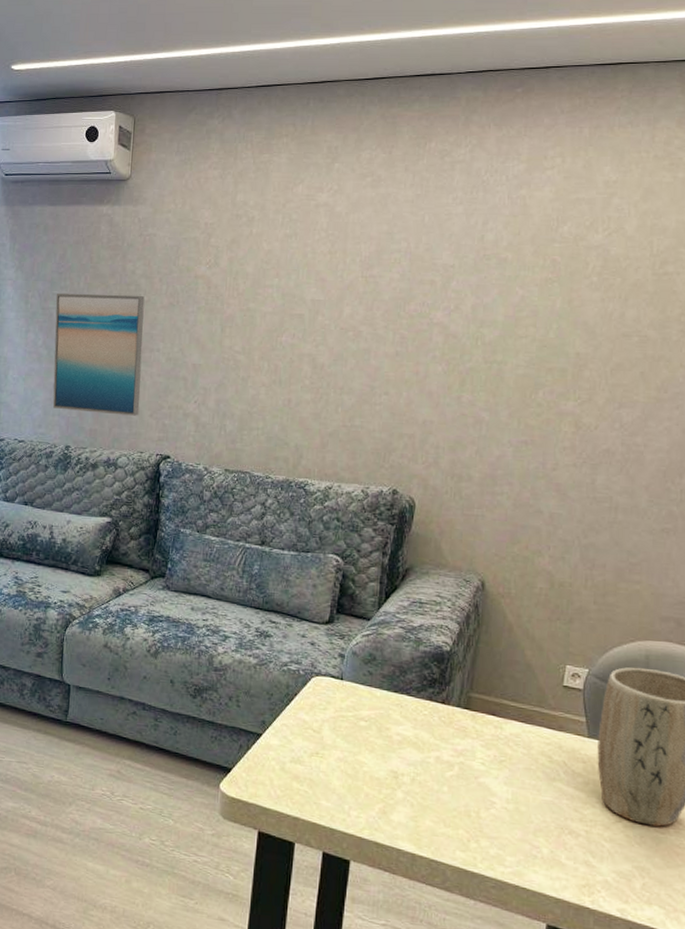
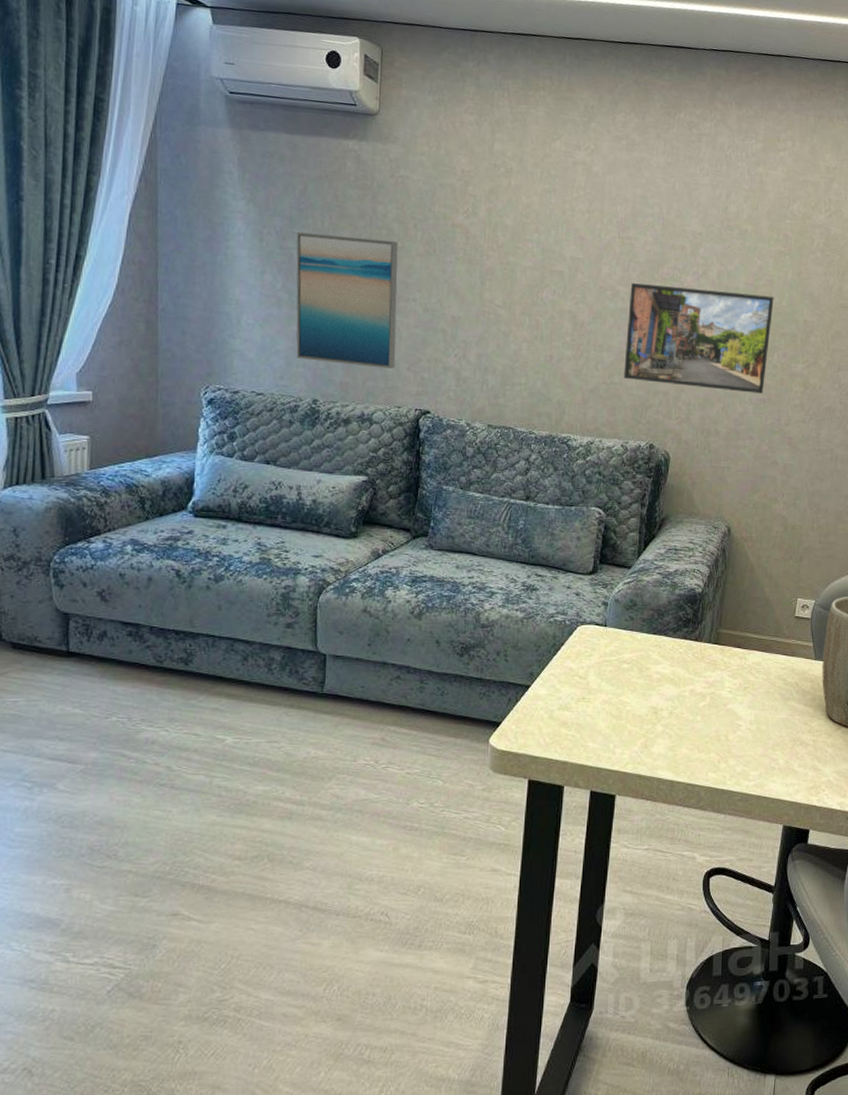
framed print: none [365,322,539,435] -> present [623,283,774,394]

